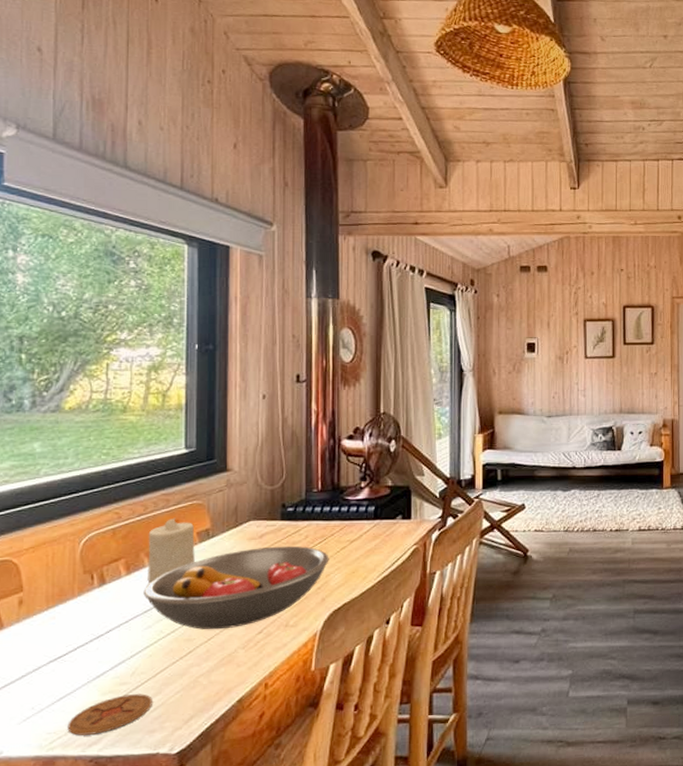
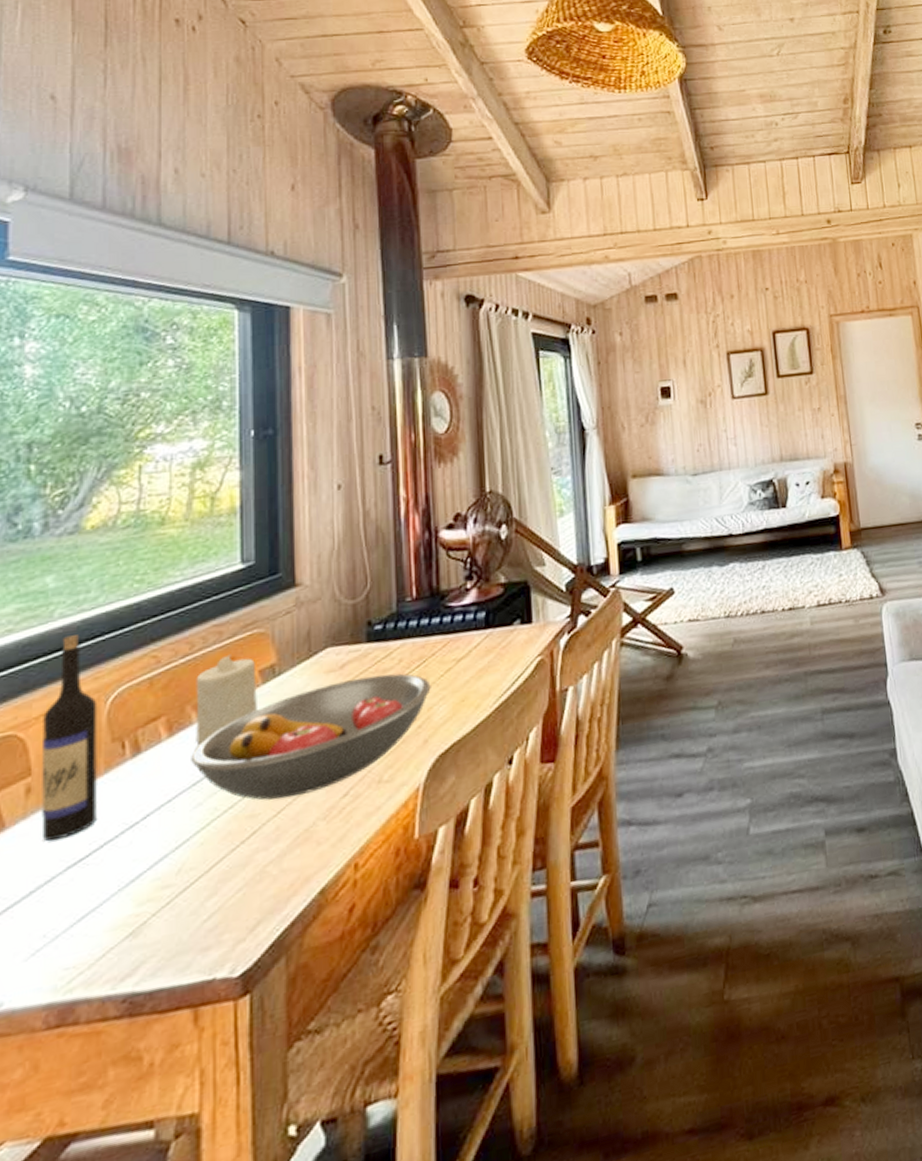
wine bottle: none [31,490,73,641] -> present [42,635,98,842]
coaster: present [67,694,152,736] -> none [91,897,205,968]

